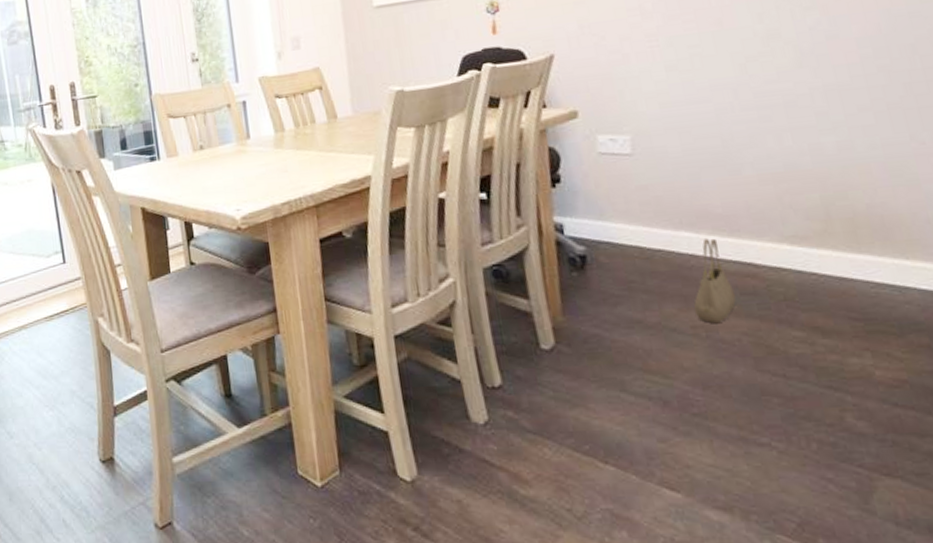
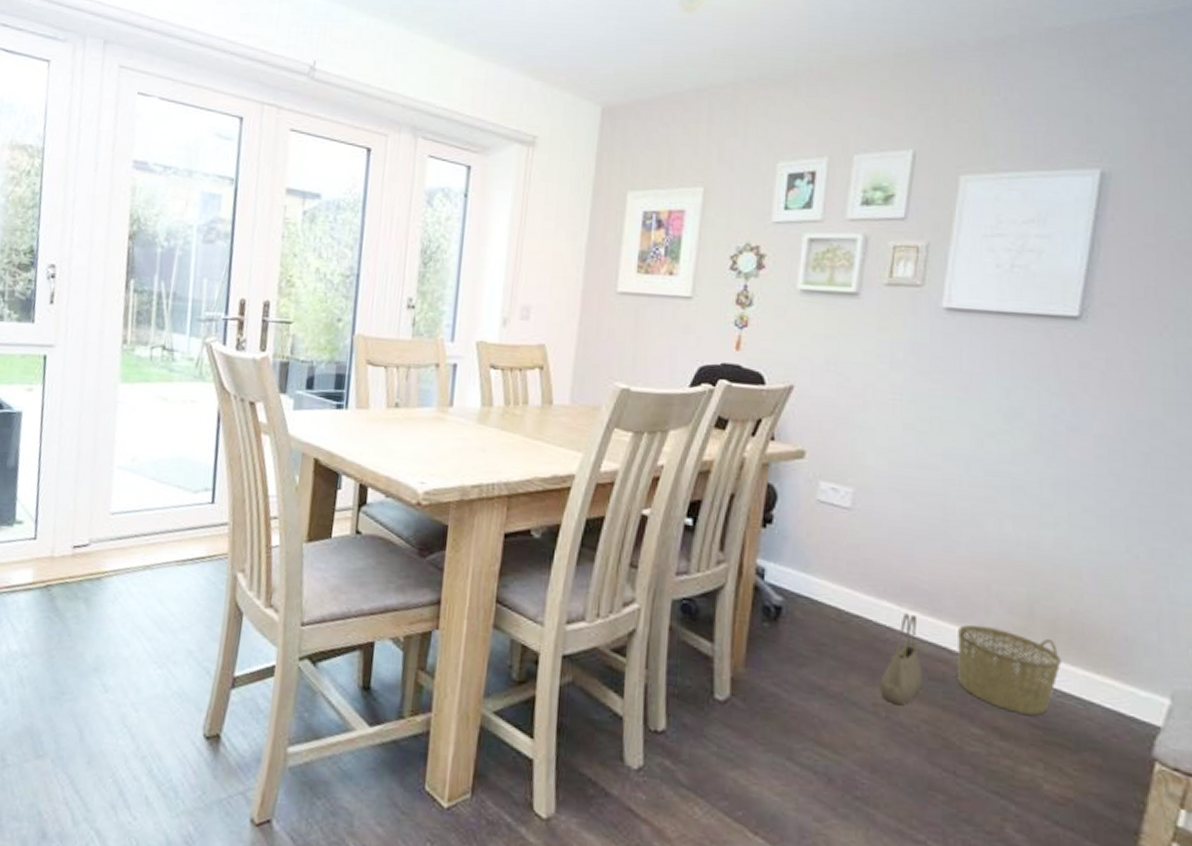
basket: none [759,235,869,311] -> present [958,624,1062,716]

